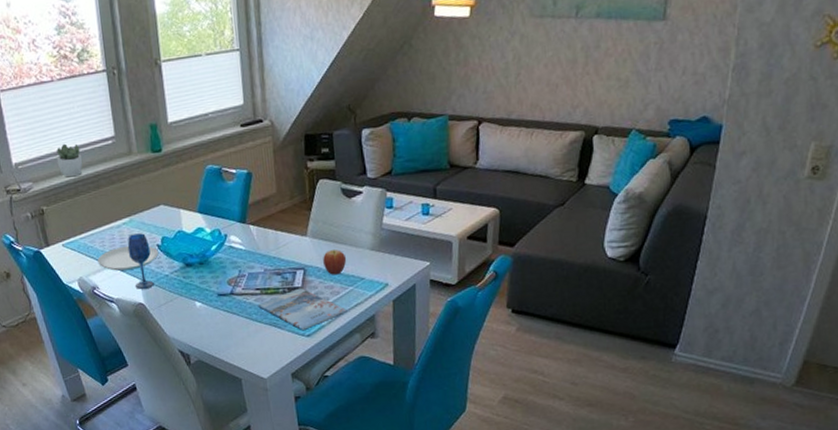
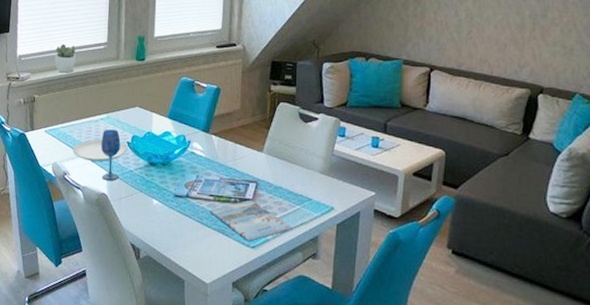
fruit: present [323,250,347,275] -> none [275,168,297,192]

